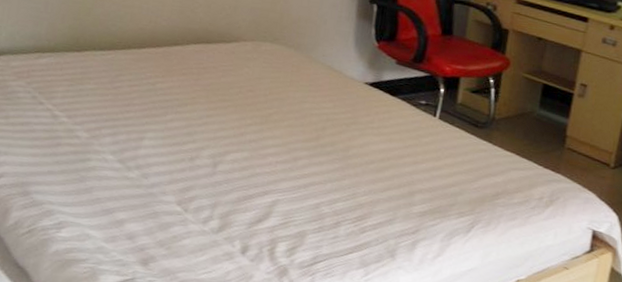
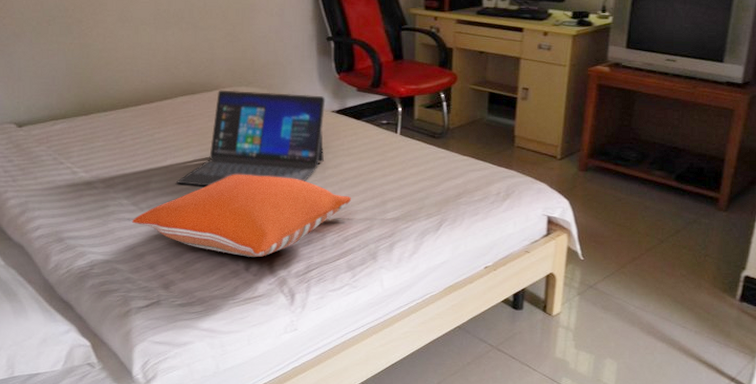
pillow: none [114,140,376,240] -> present [131,174,352,257]
laptop: none [174,42,360,159] -> present [176,90,326,186]

